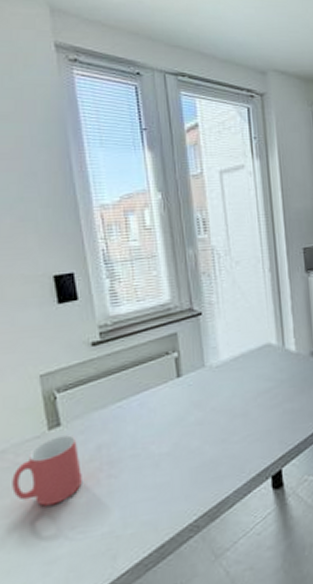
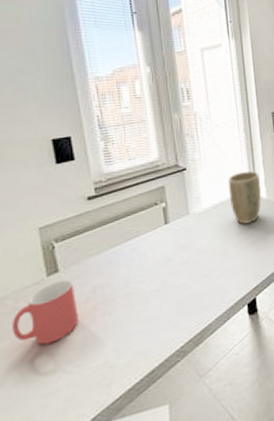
plant pot: none [250,318,290,382] -> present [227,171,262,225]

